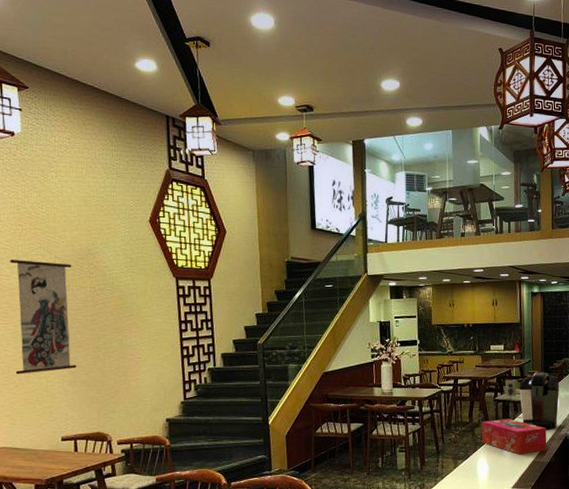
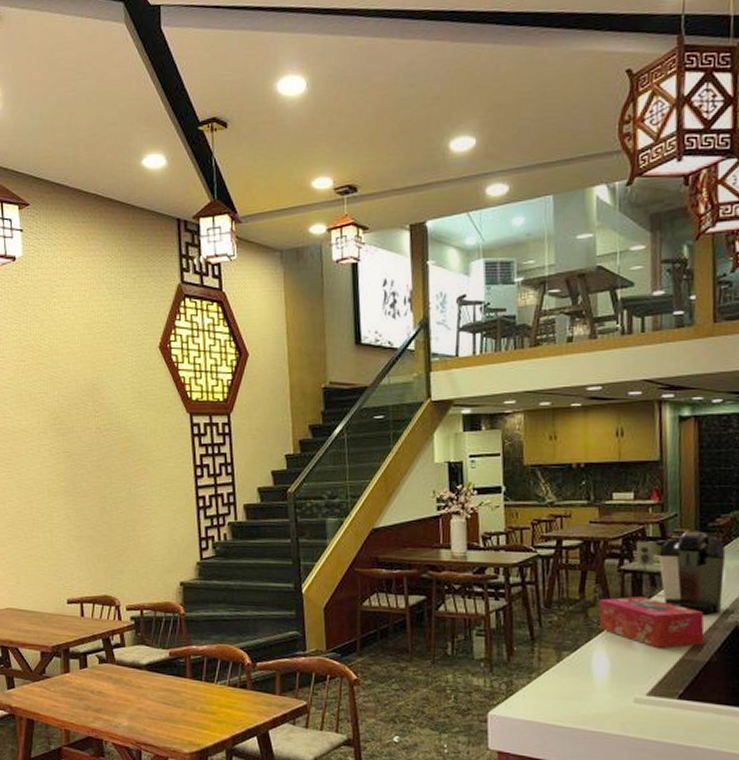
wall scroll: present [10,247,77,375] -> none [13,384,83,528]

